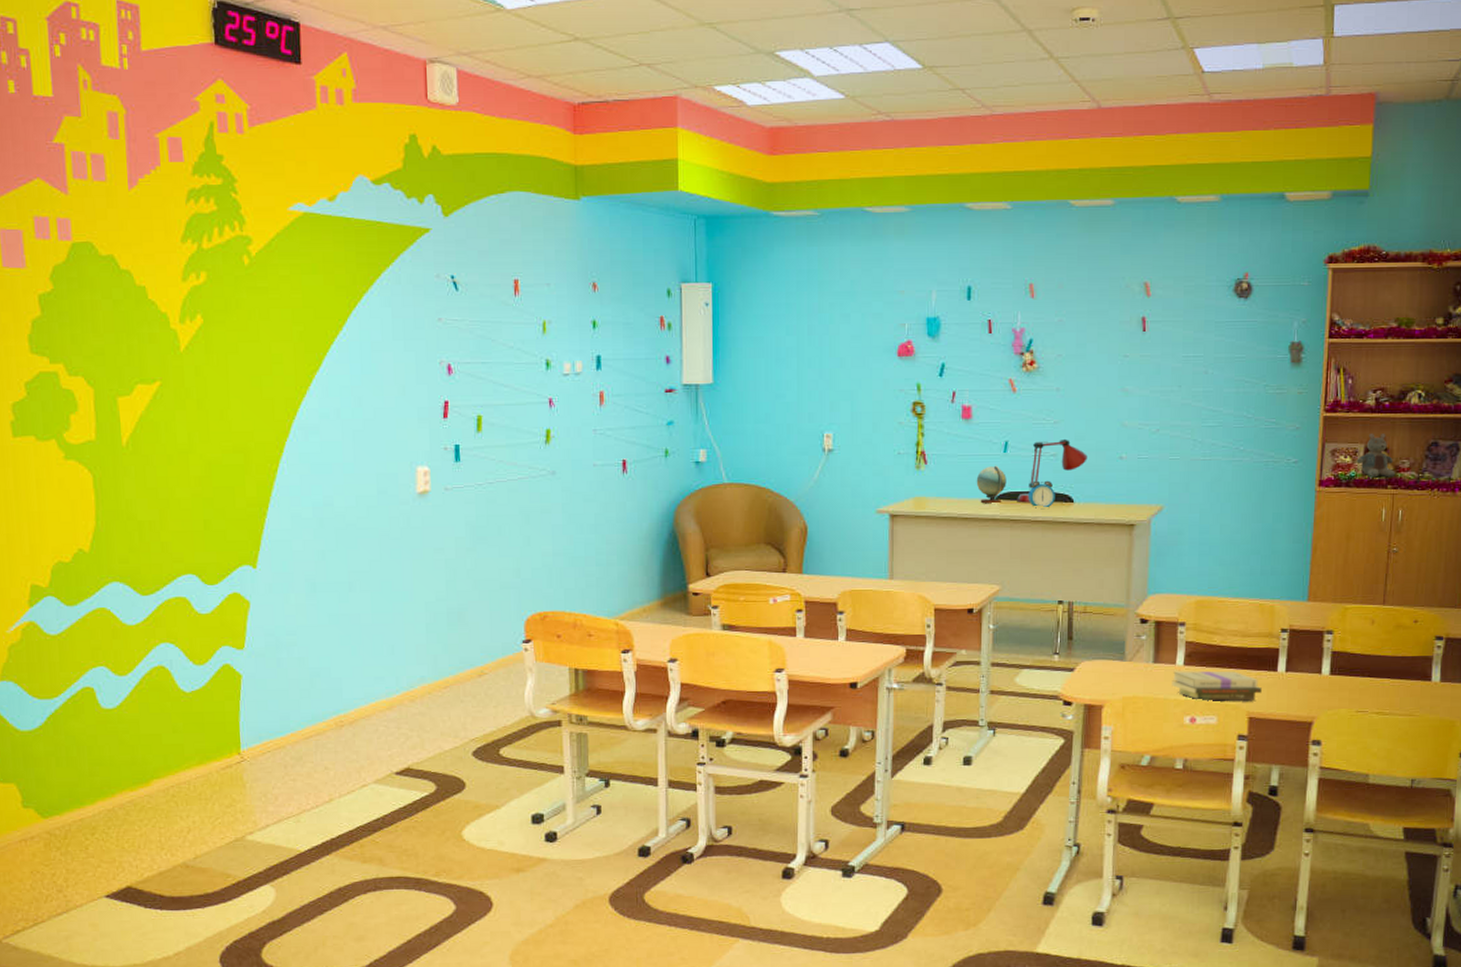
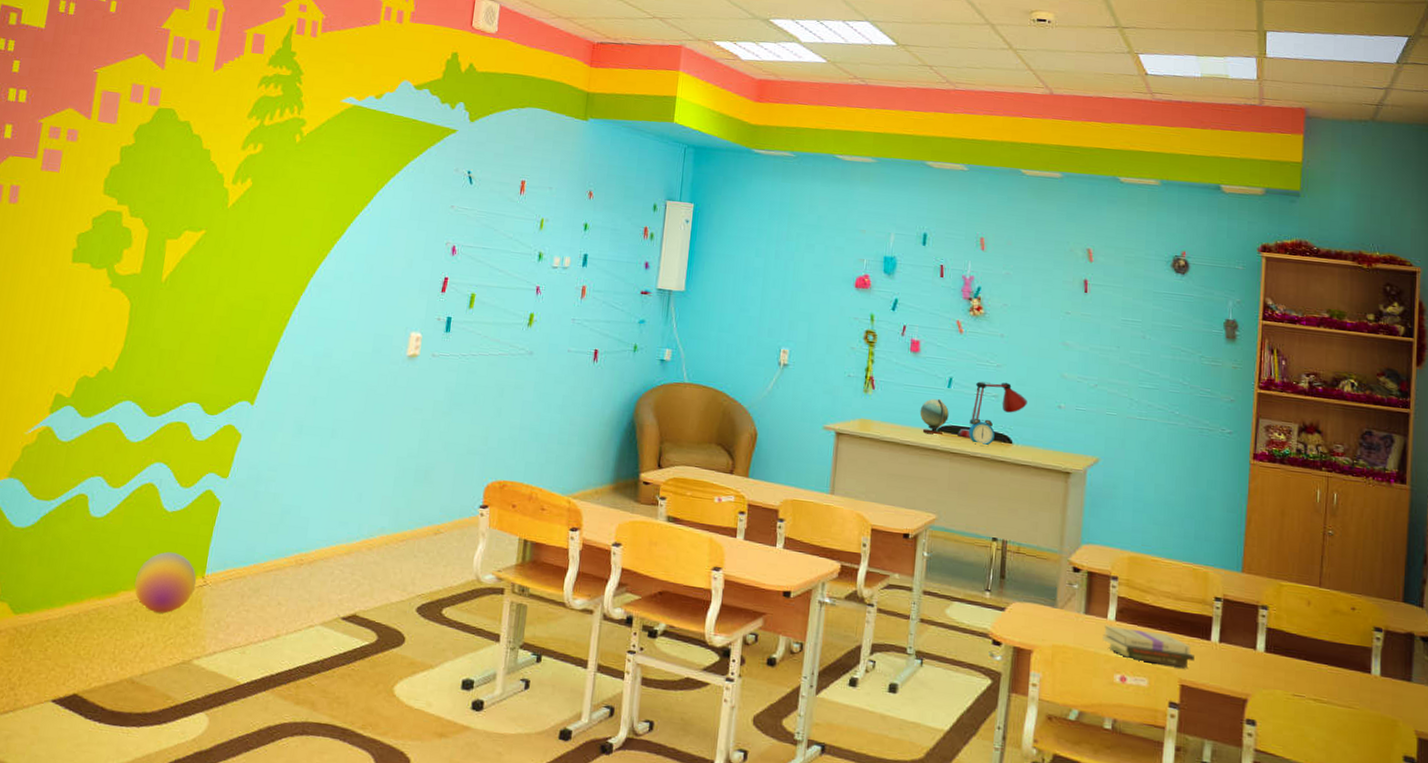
ball: none [166,733,233,796] -> present [134,551,197,614]
stuffed animal: present [1356,433,1395,478] -> none [1290,414,1329,460]

